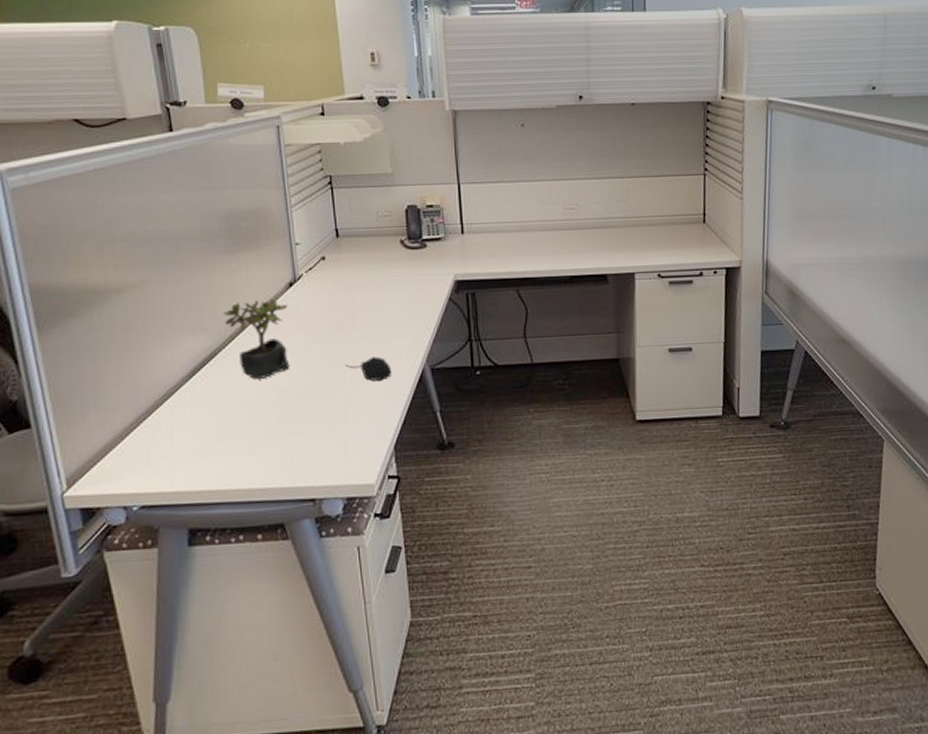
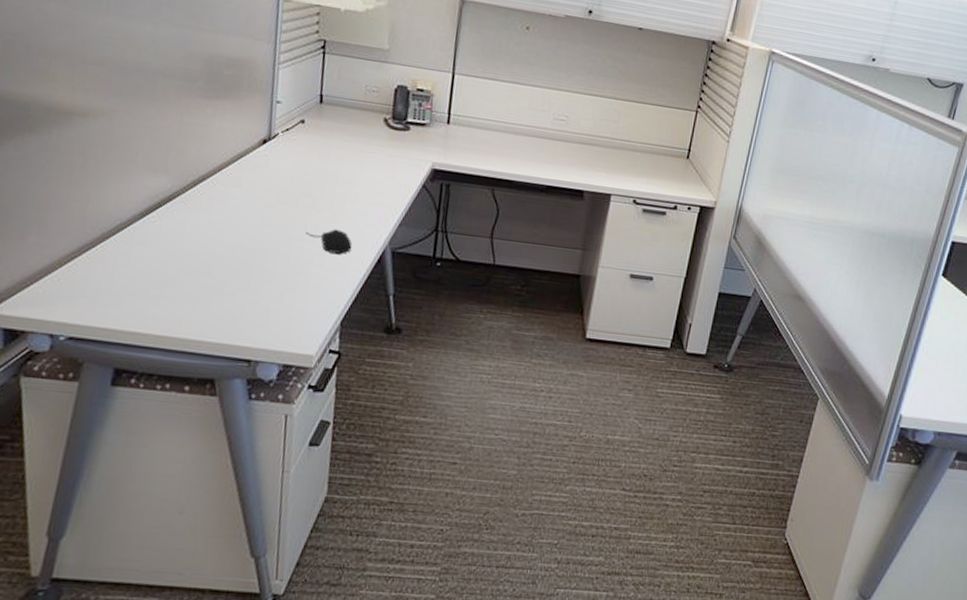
succulent plant: present [224,298,290,379] -> none [189,150,258,231]

